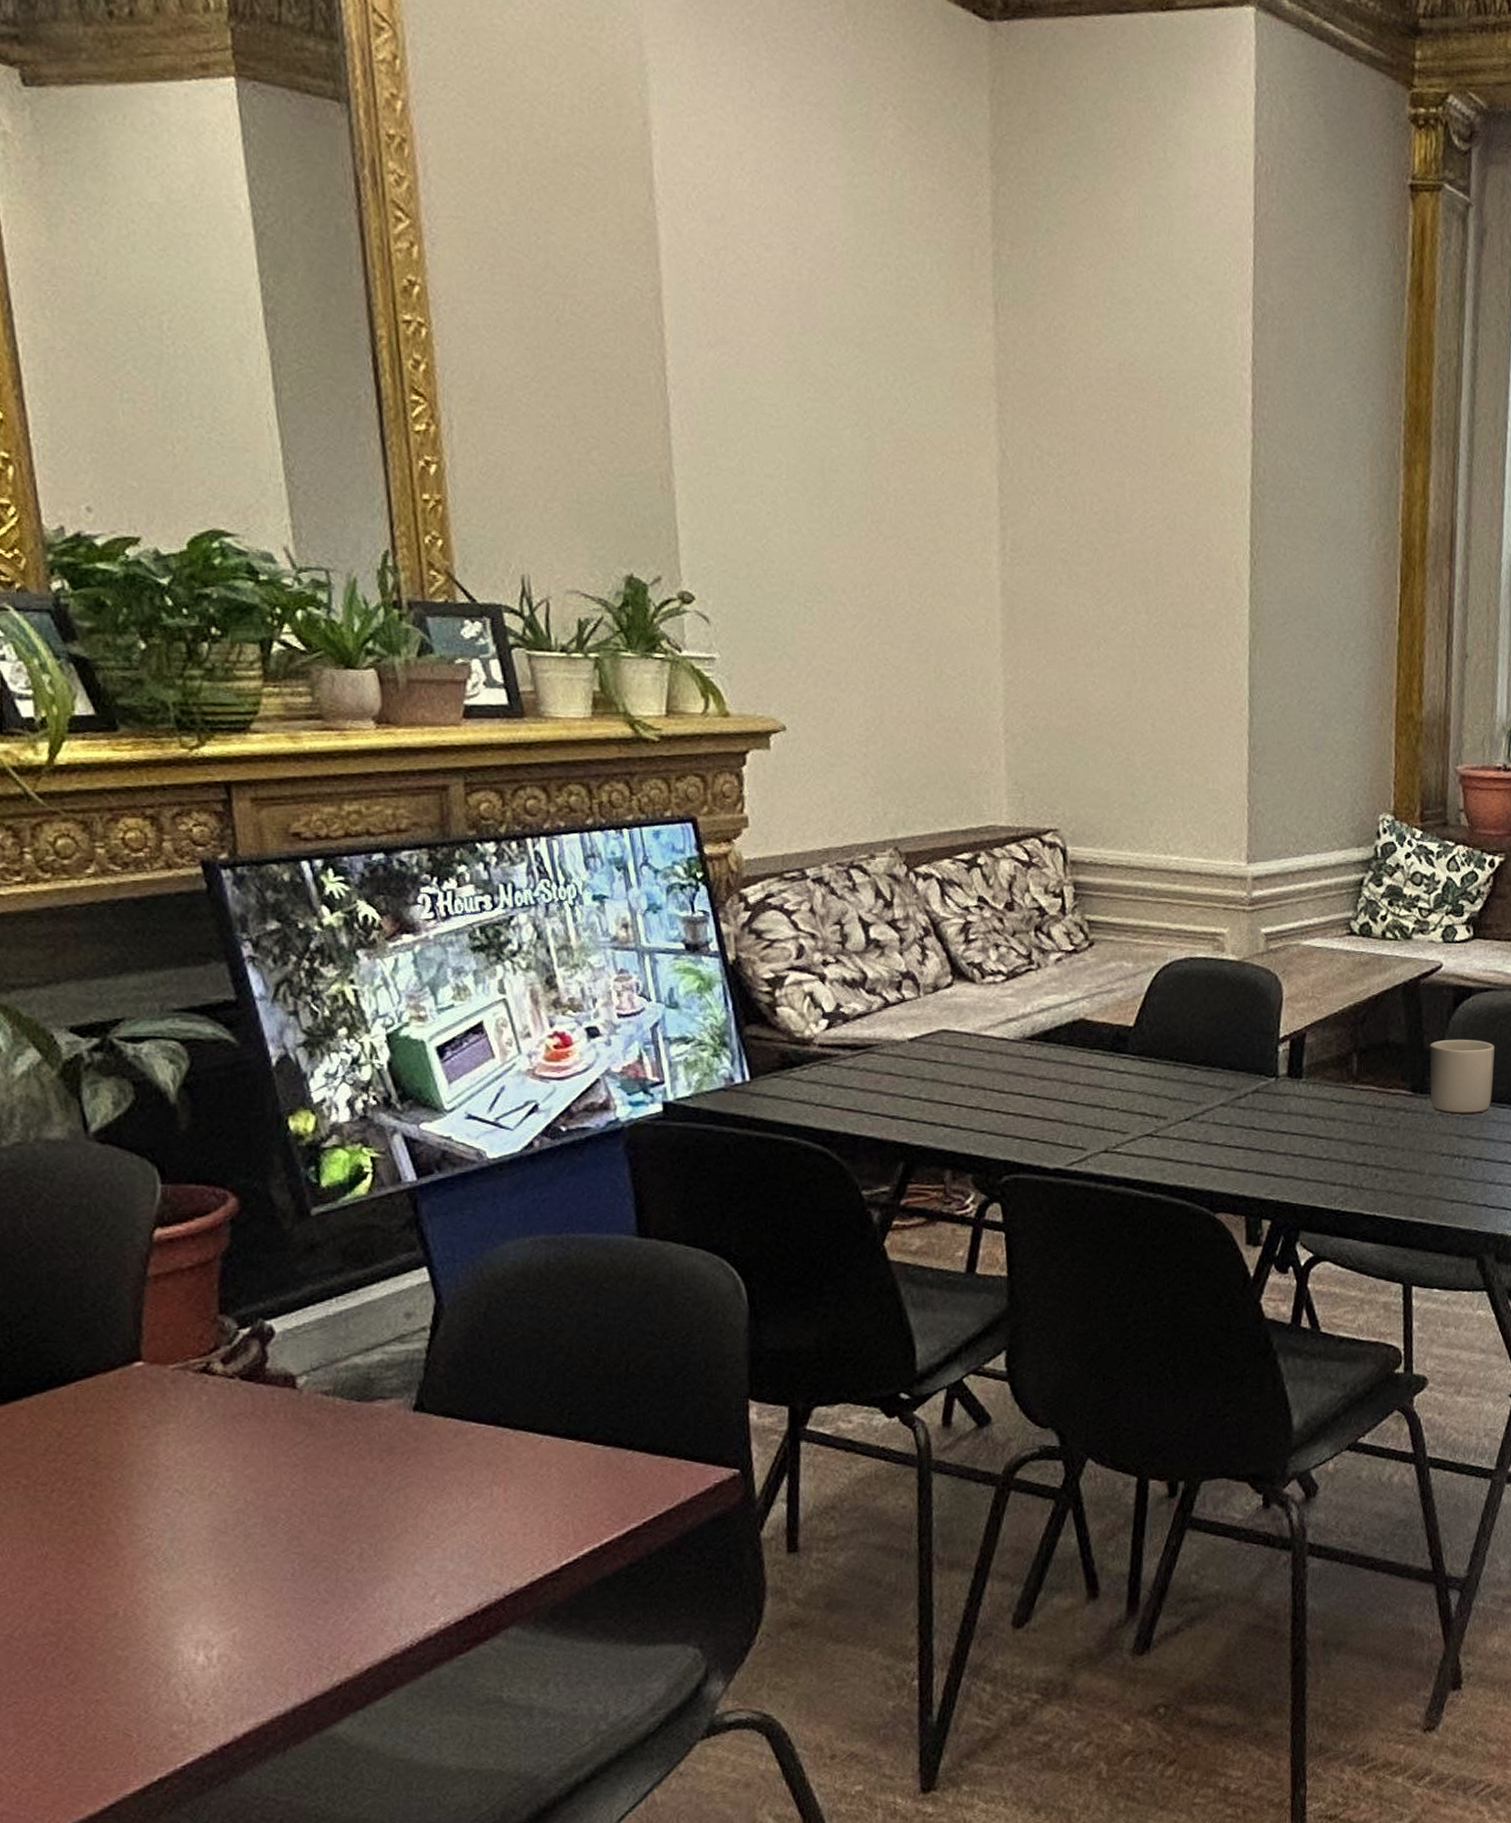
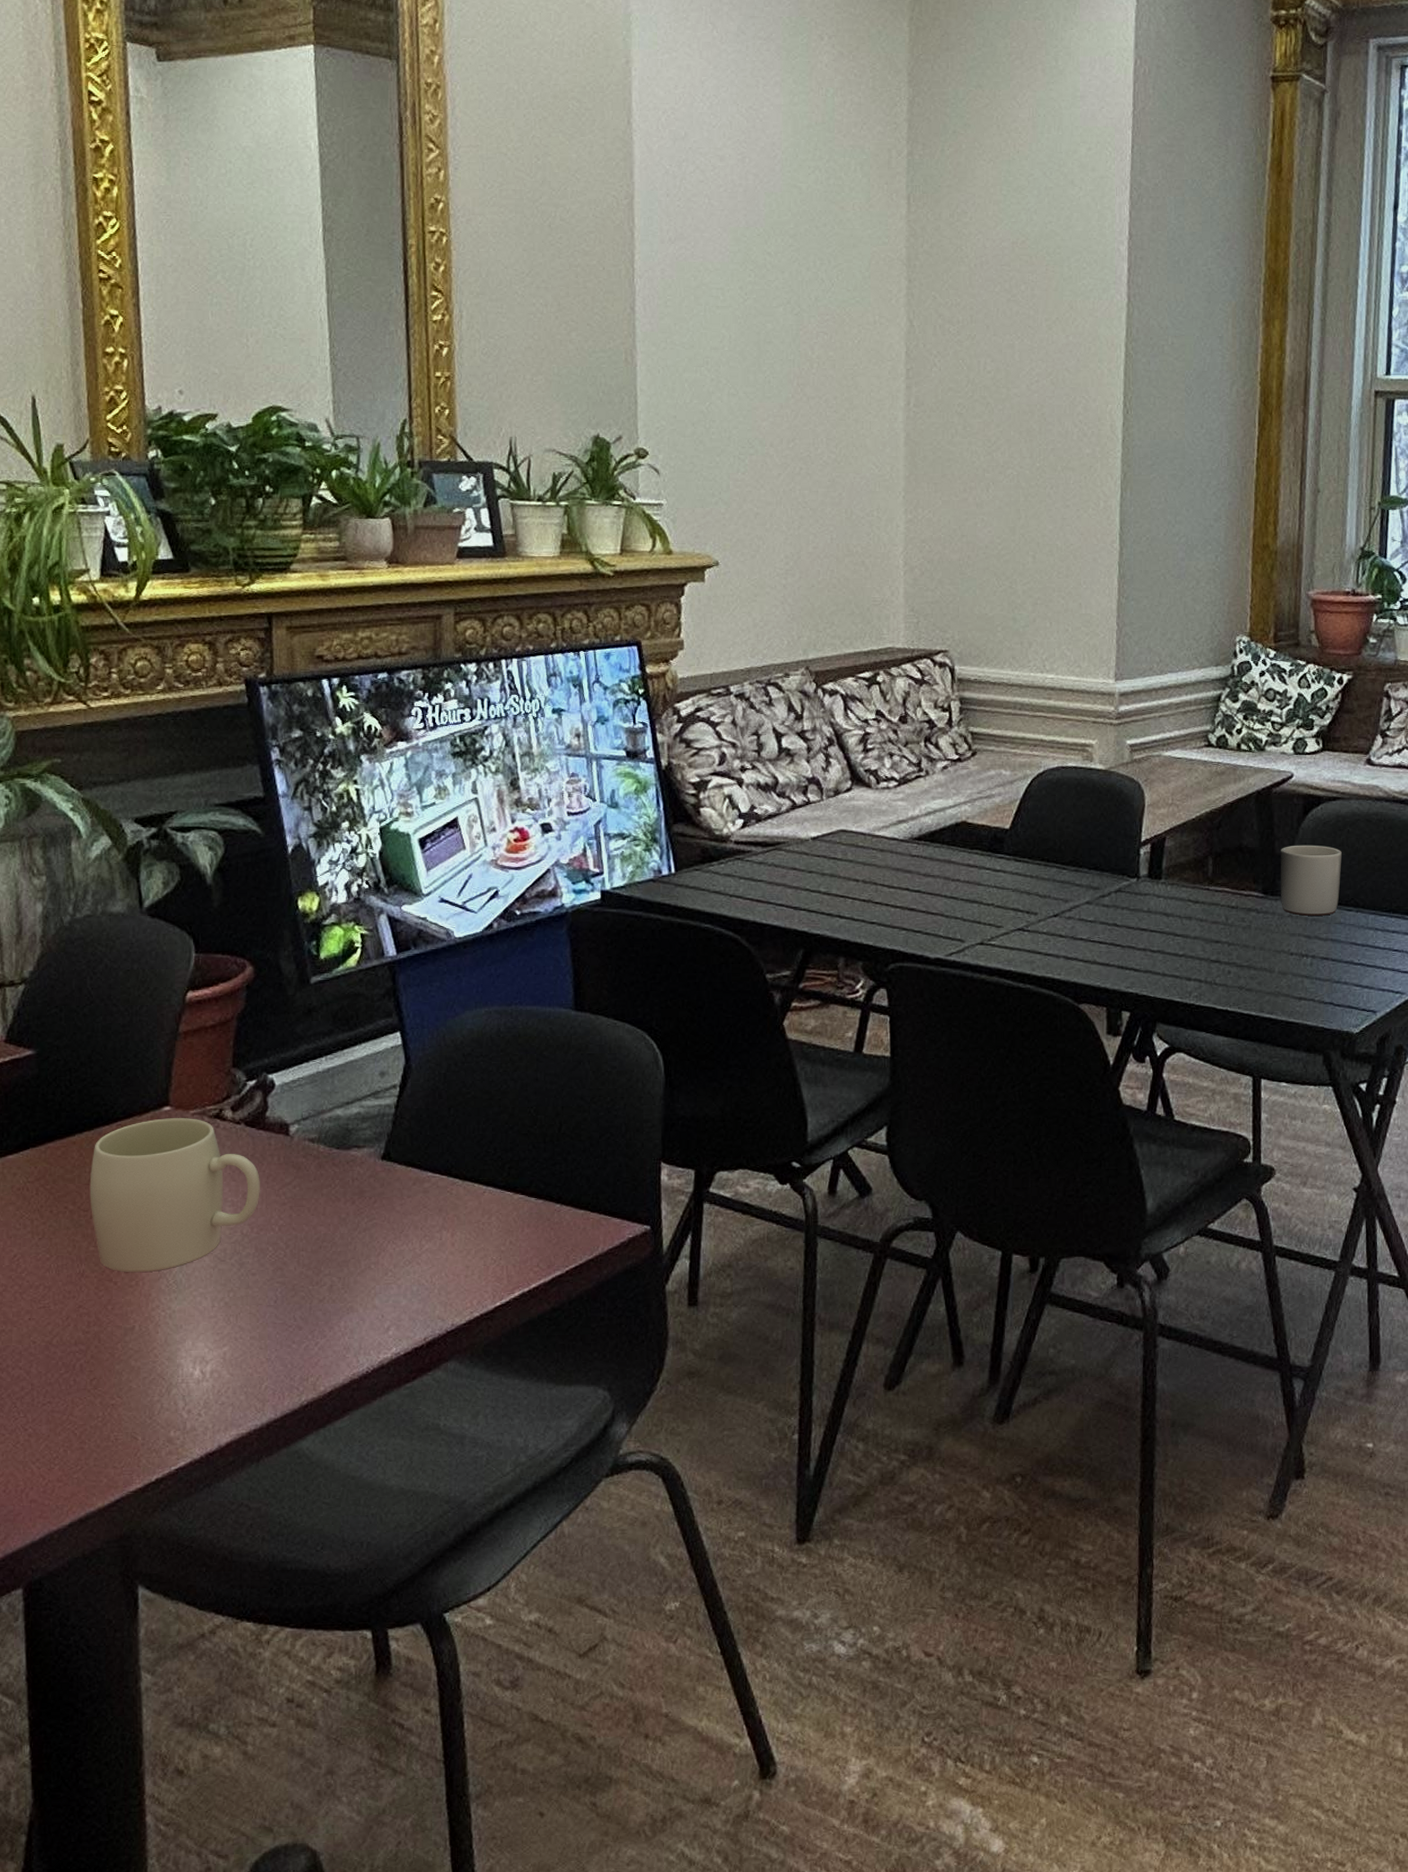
mug: none [45,1373,265,1552] -> present [89,1118,260,1273]

